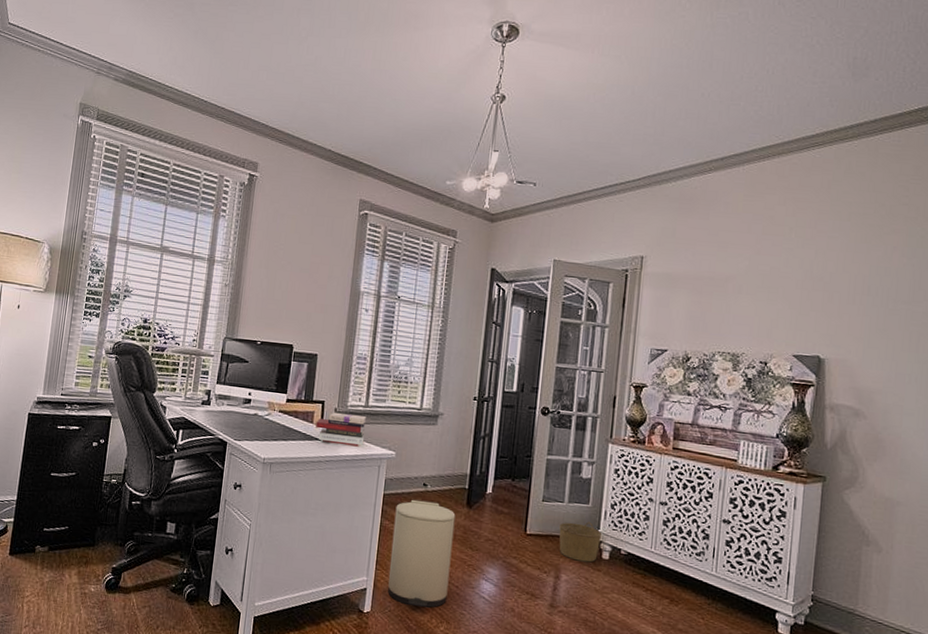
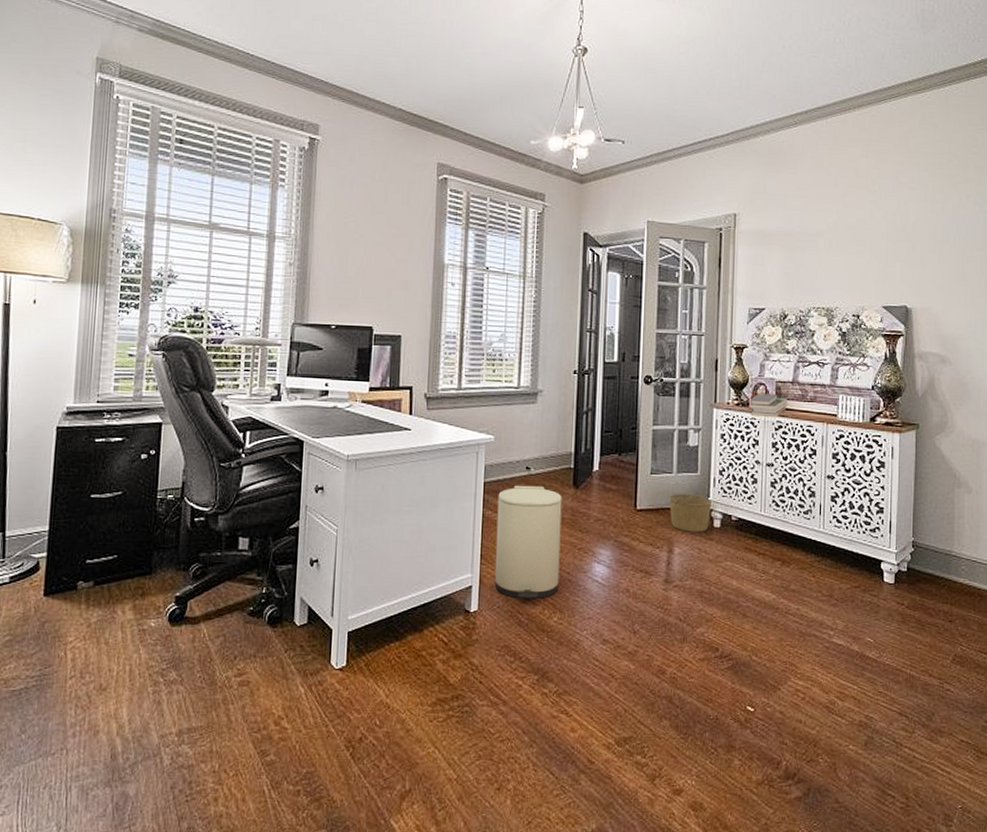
books: present [315,412,367,447] -> none [404,397,461,434]
books: none [645,433,685,458] -> present [749,394,787,418]

